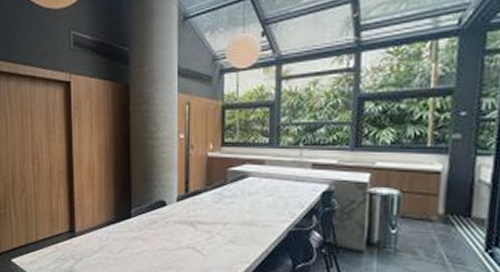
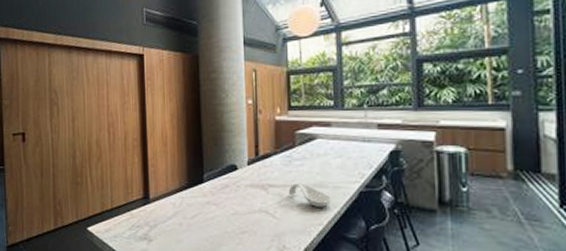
spoon rest: none [217,221,261,245] -> present [288,183,333,207]

